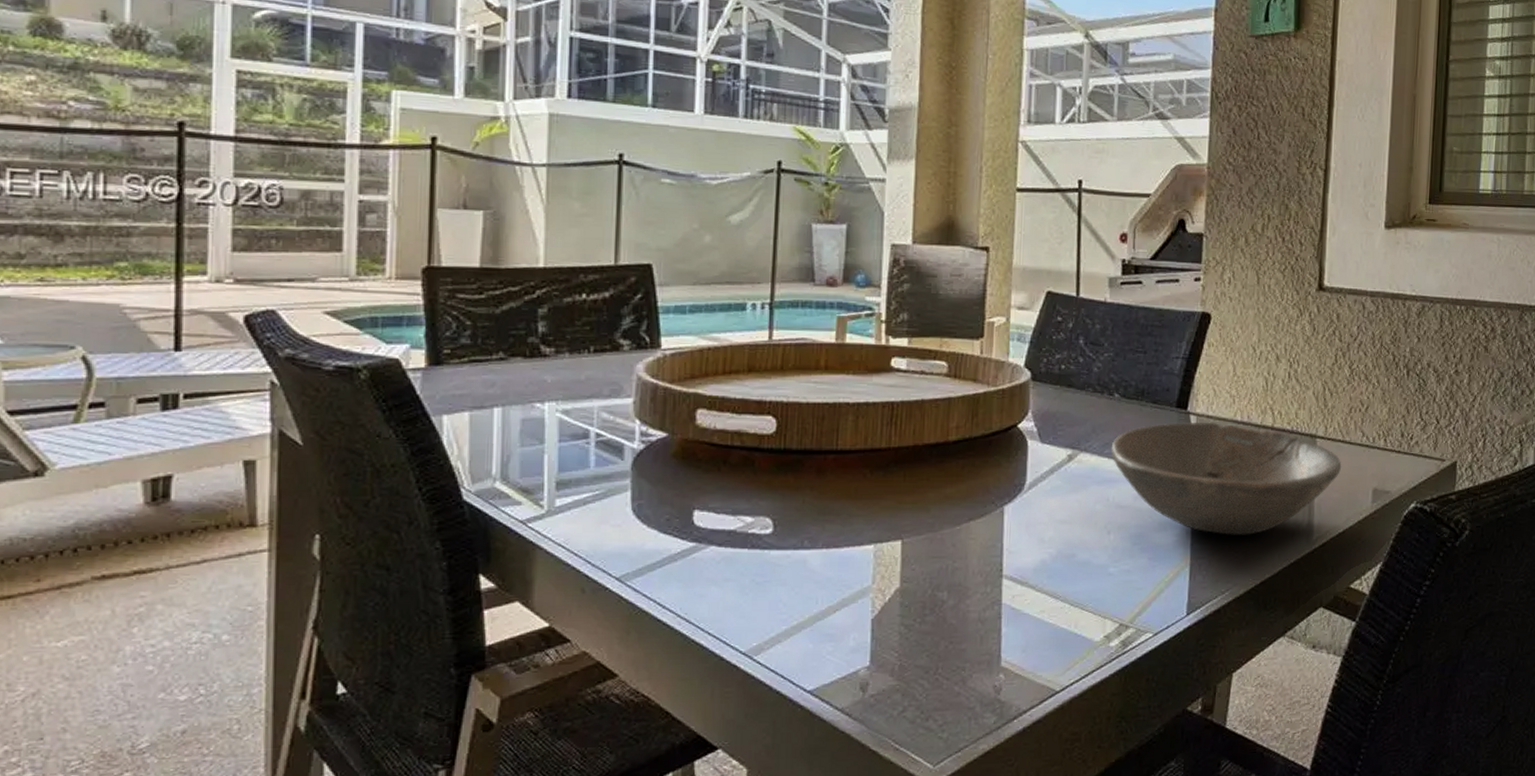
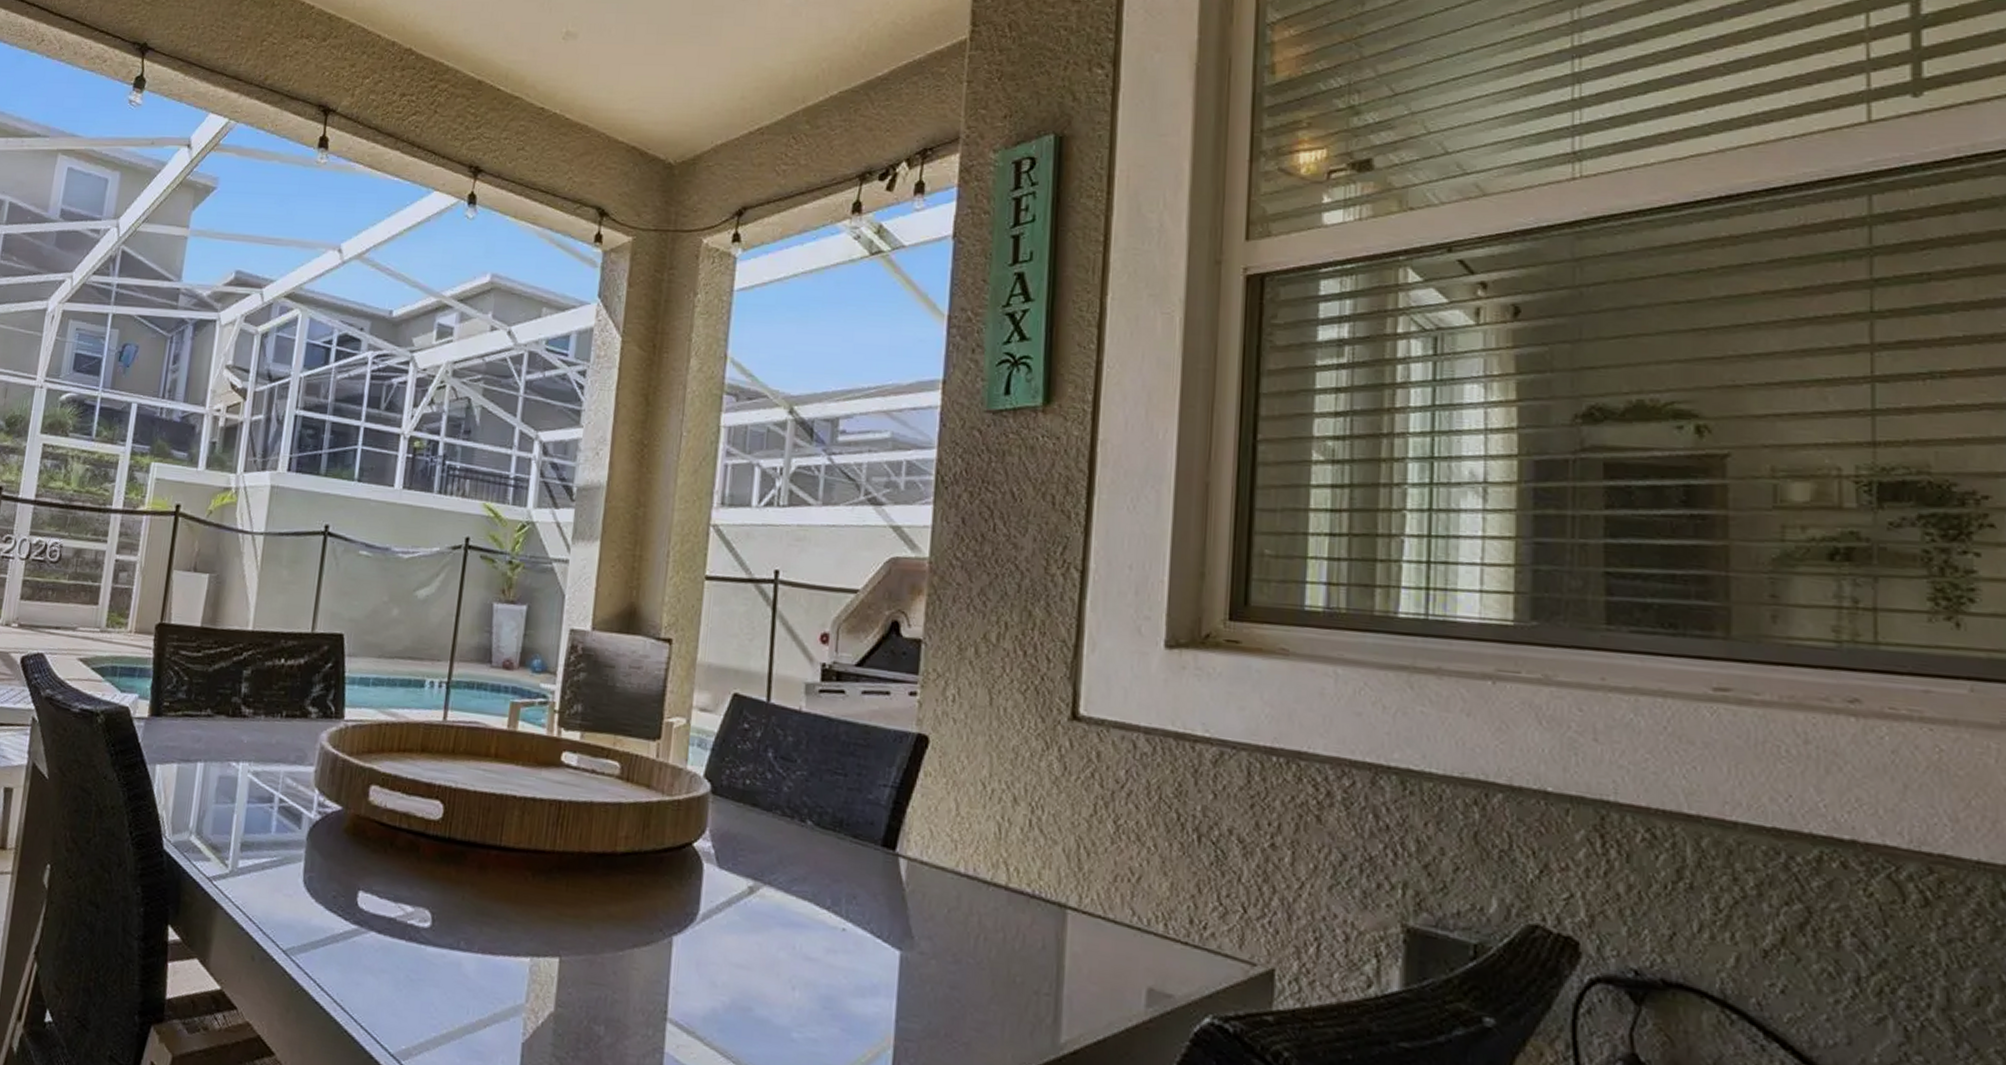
bowl: present [1111,423,1342,535] -> none [799,863,1103,1022]

